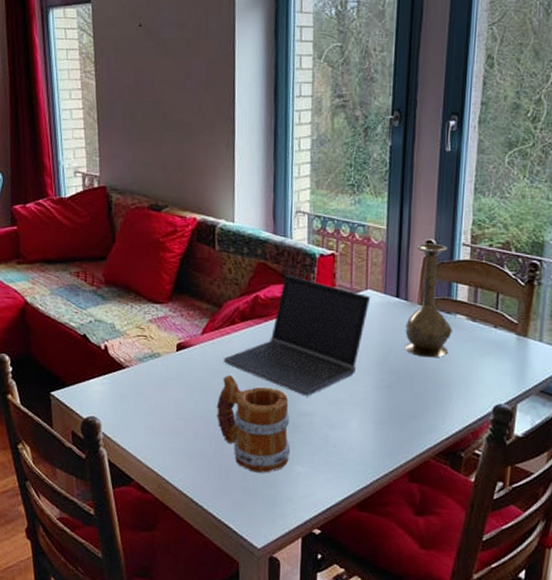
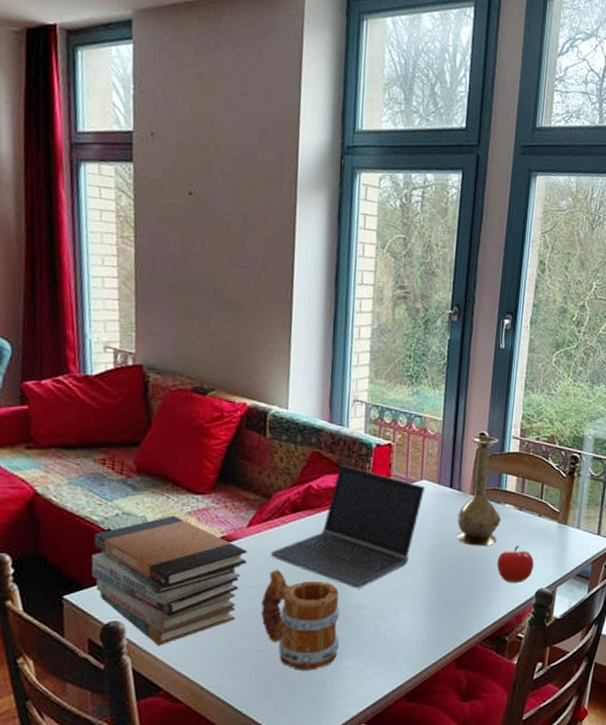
book stack: none [71,322,203,441] -> present [91,515,248,645]
fruit: none [449,357,491,398] -> present [497,545,534,584]

